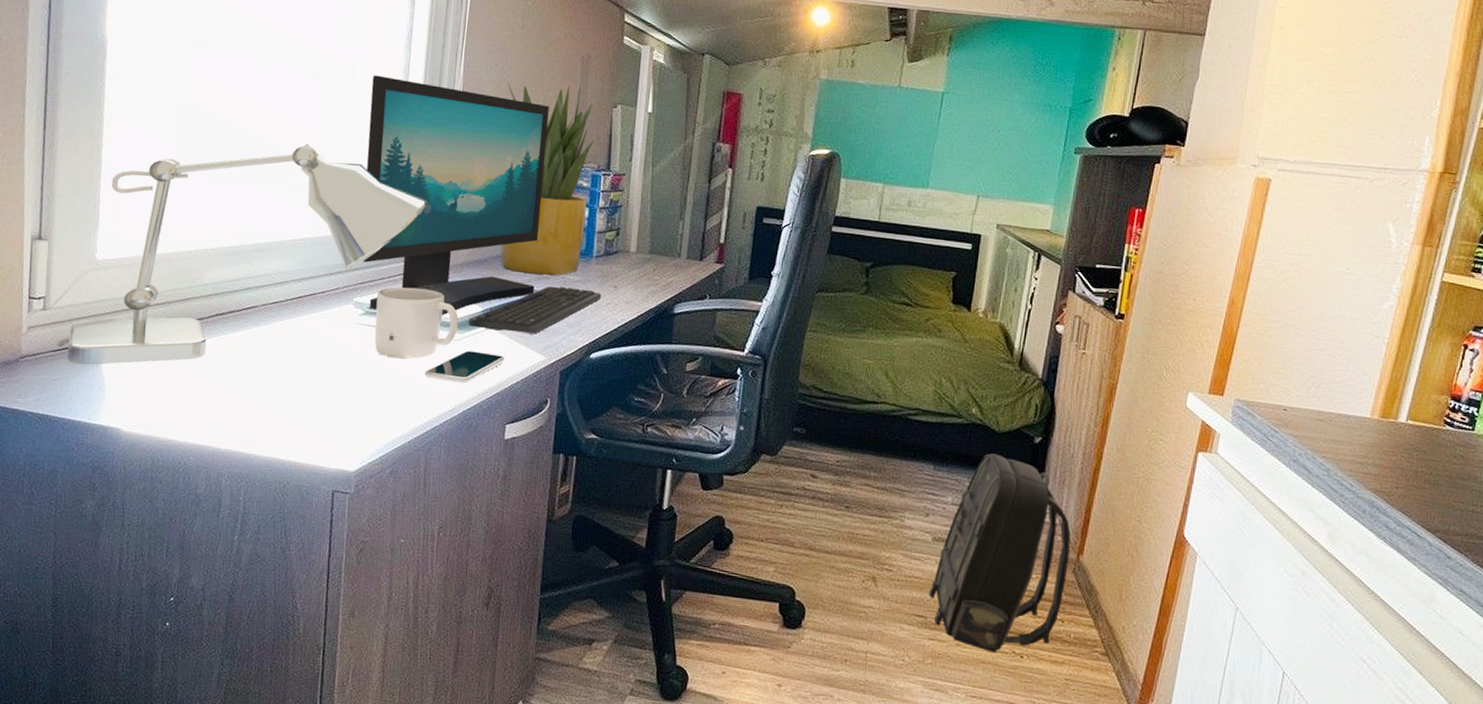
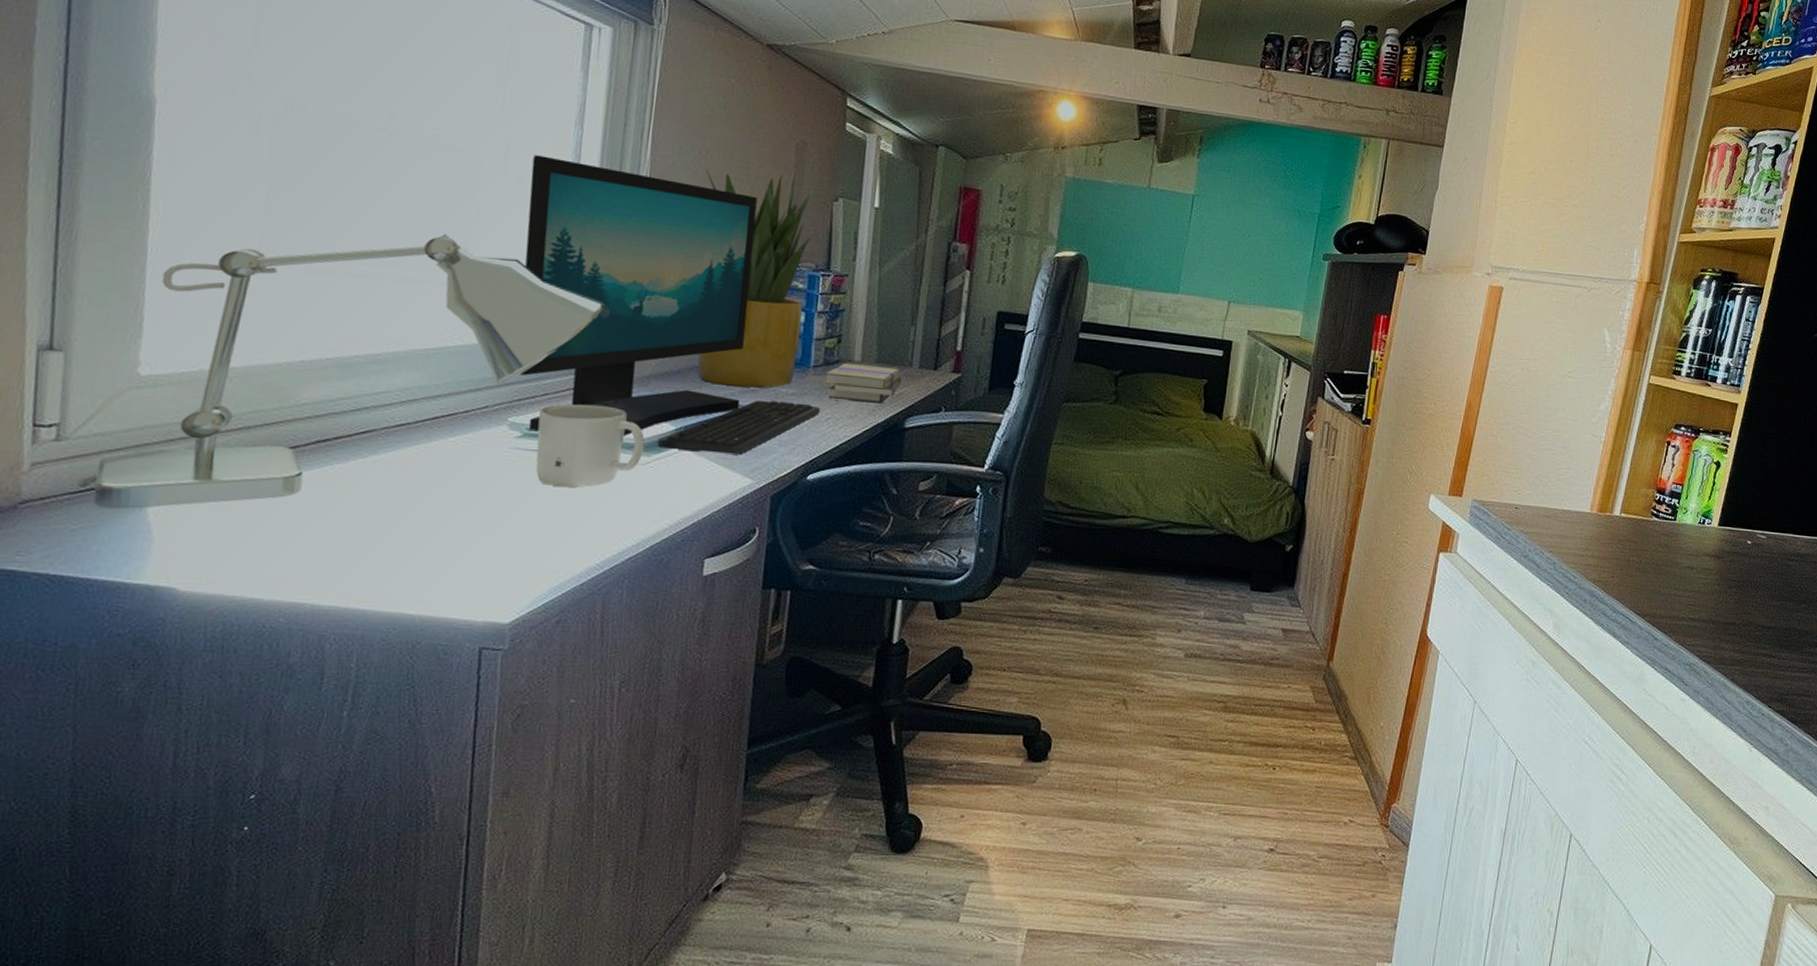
smartphone: present [424,350,505,384] -> none [601,476,704,514]
books: none [606,253,672,291] -> present [825,362,903,404]
backpack: present [929,453,1071,653] -> none [1181,564,1321,767]

